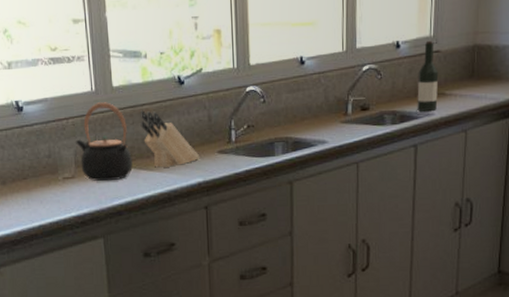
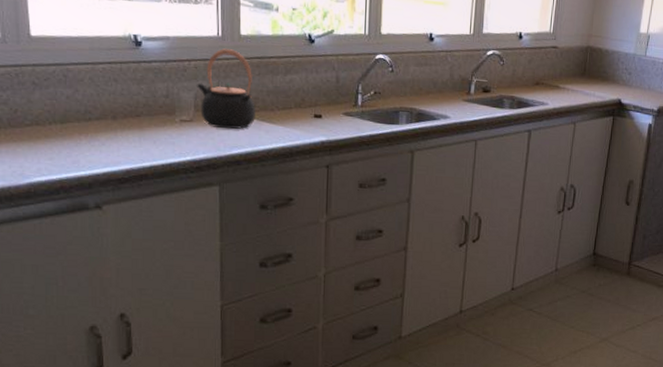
knife block: present [140,110,200,168] -> none [266,62,325,123]
wine bottle: present [417,40,439,111] -> none [533,35,555,101]

